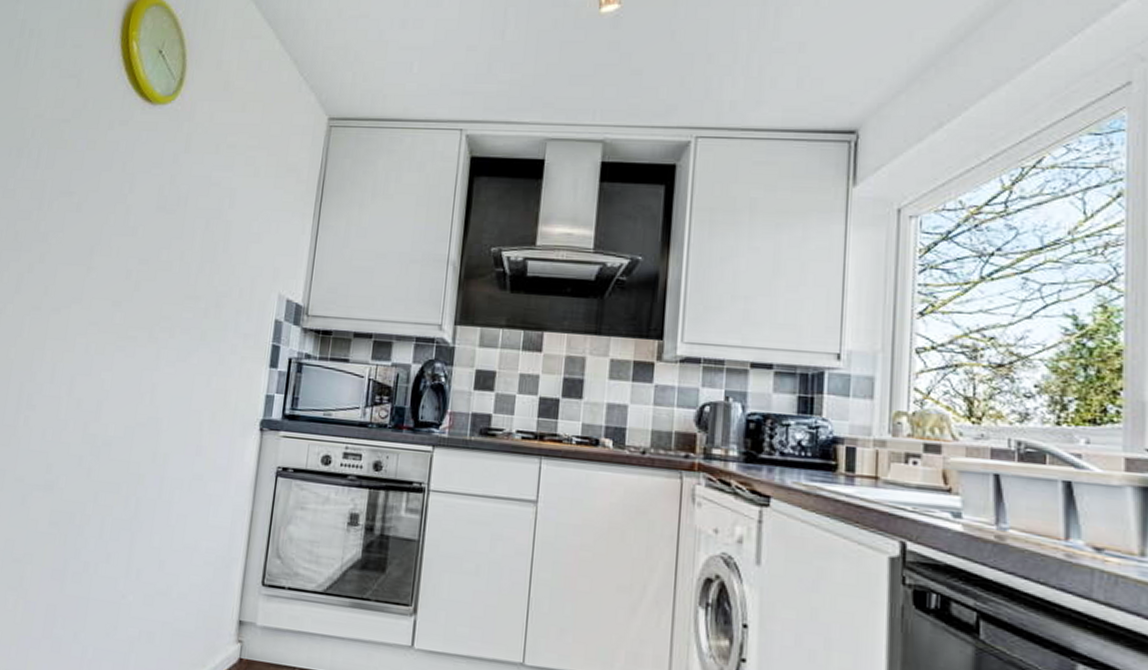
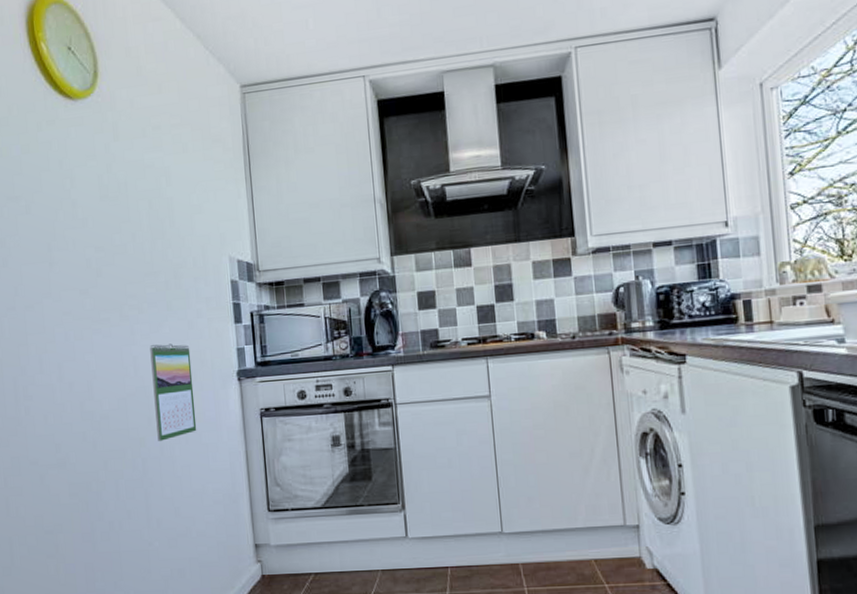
calendar: none [158,374,216,483] -> present [150,343,197,441]

